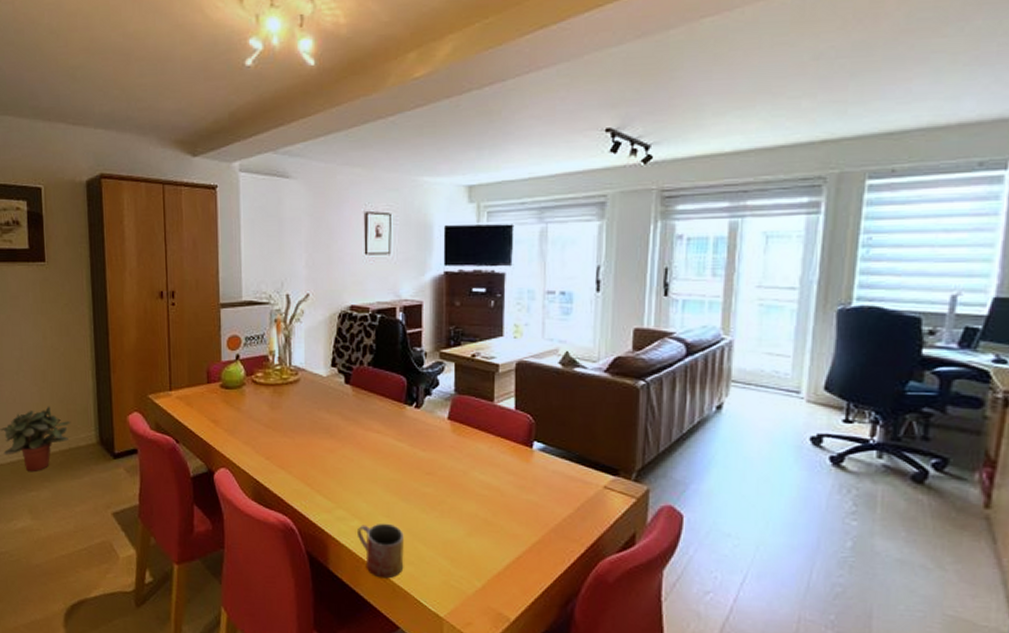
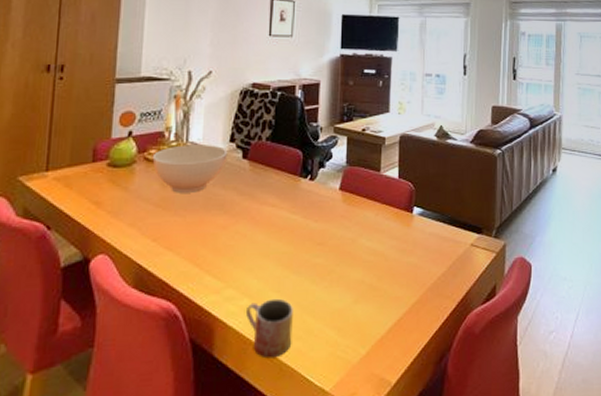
bowl: none [259,369,330,416] -> present [152,145,228,193]

